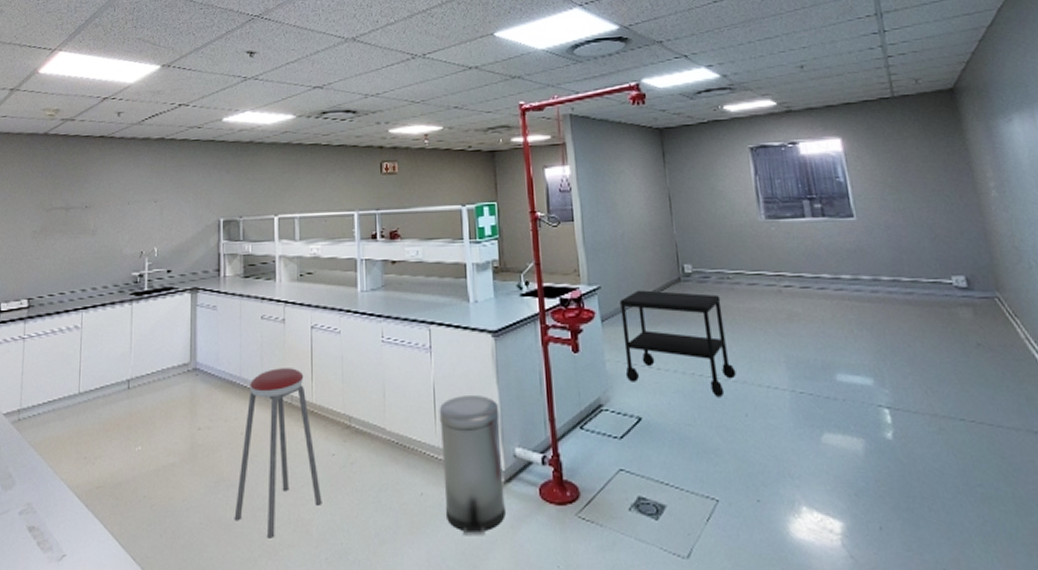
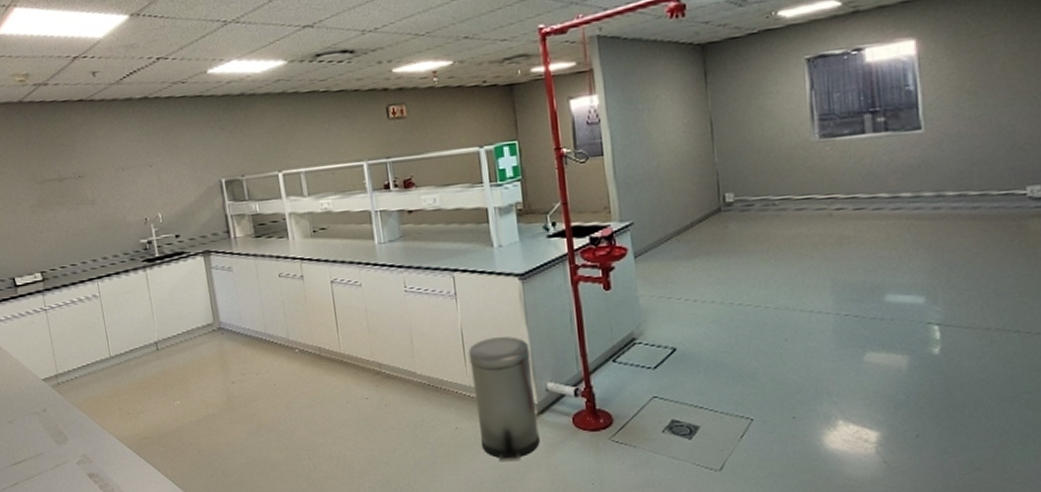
music stool: present [234,368,322,538] -> none [276,322,361,473]
utility cart: present [619,290,736,398] -> none [653,222,778,325]

